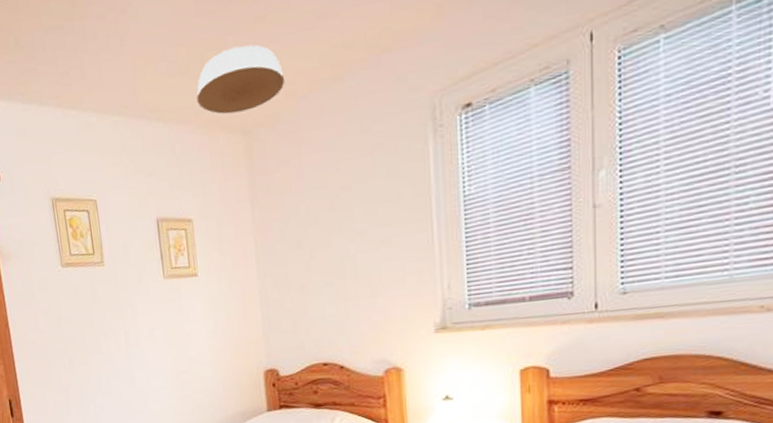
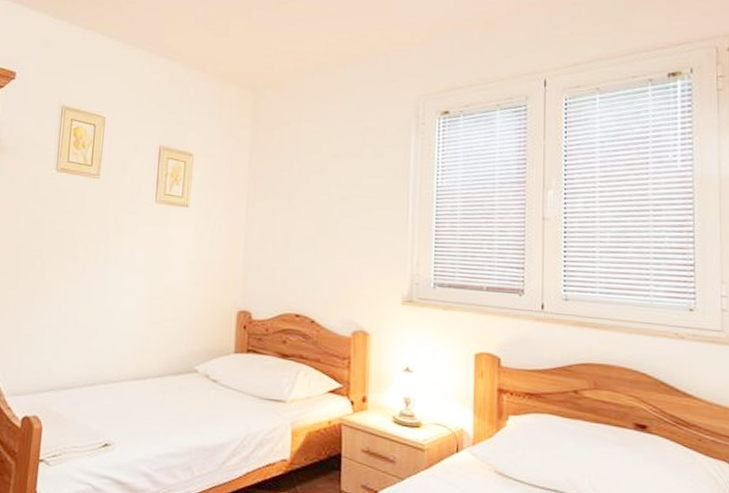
ceiling light: present [196,44,285,115] -> none [216,19,296,73]

